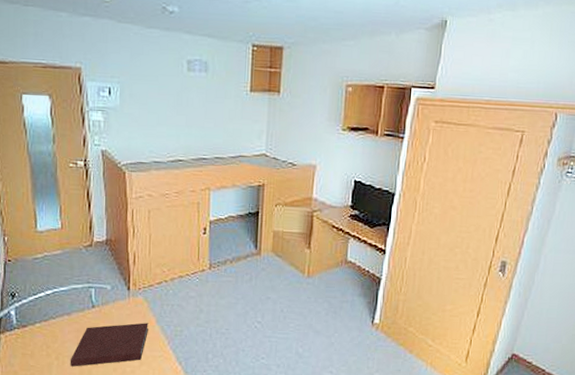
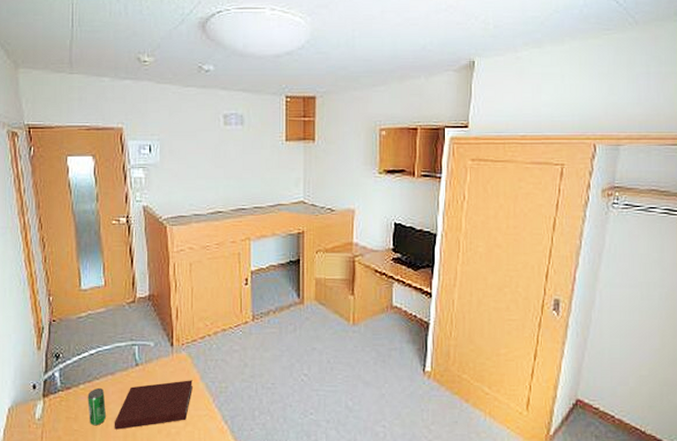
beverage can: none [43,326,63,363] -> present [87,387,107,426]

